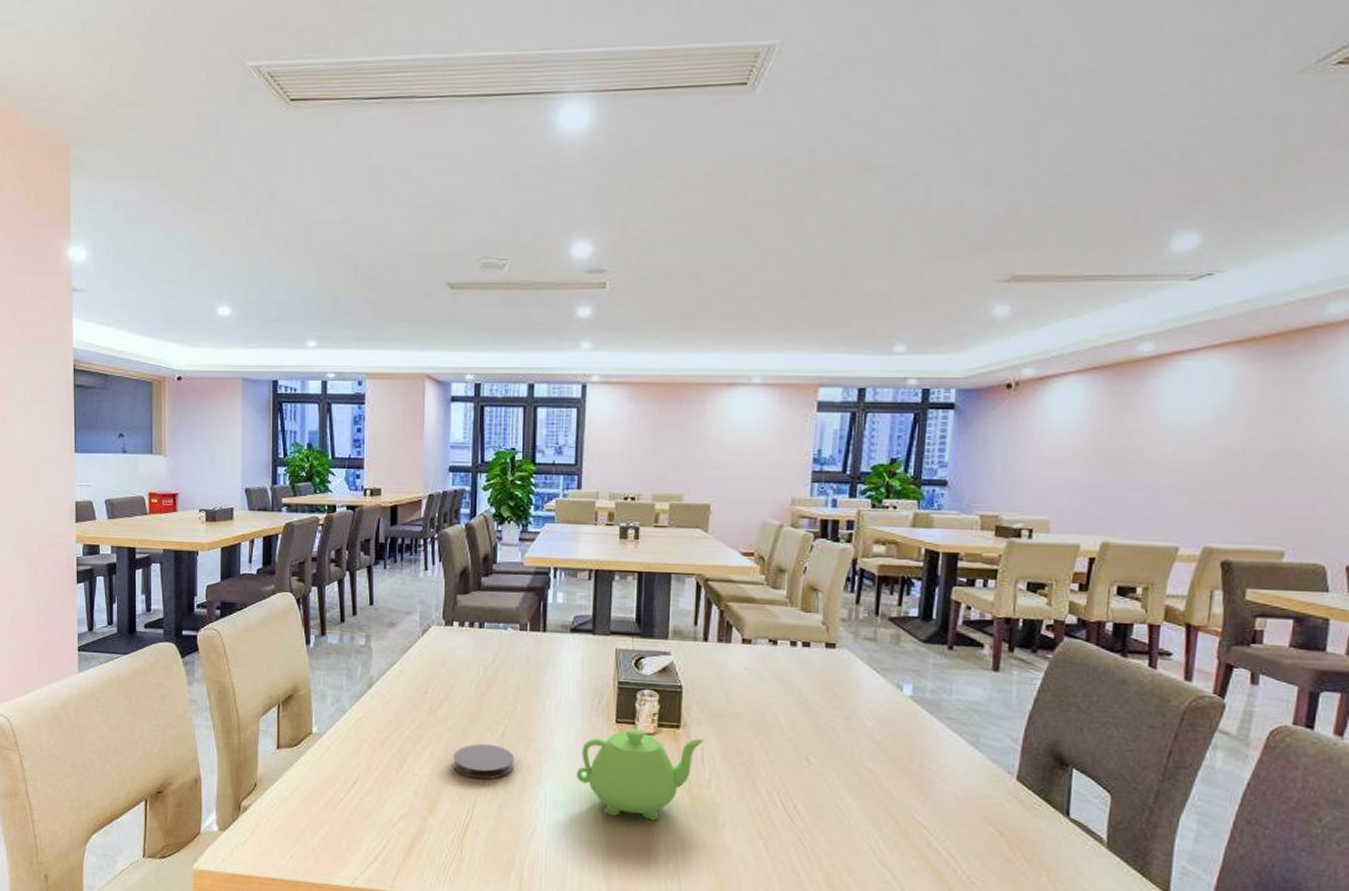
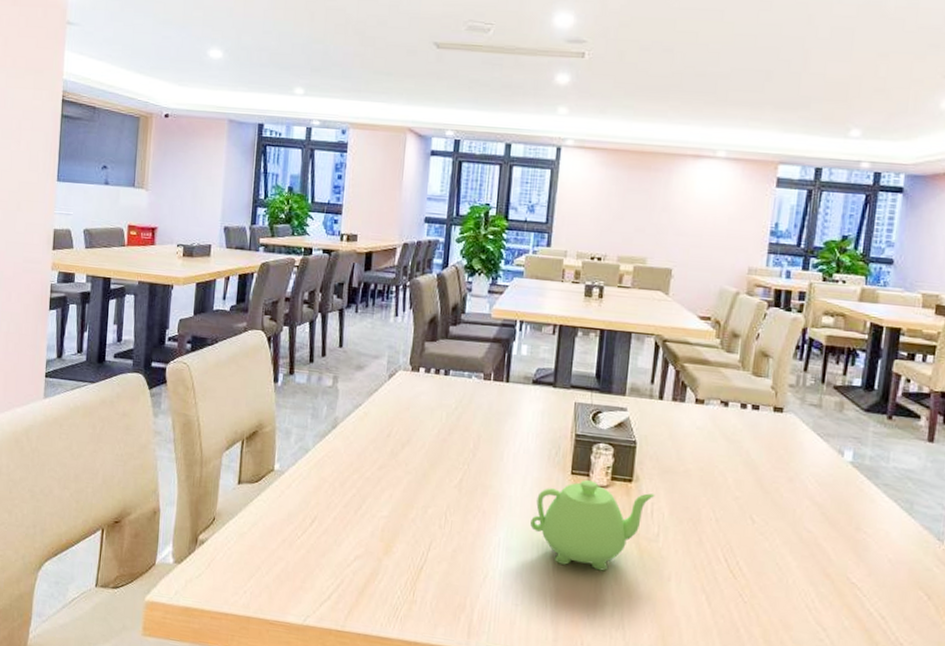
coaster: present [453,743,515,780] -> none [411,488,471,524]

